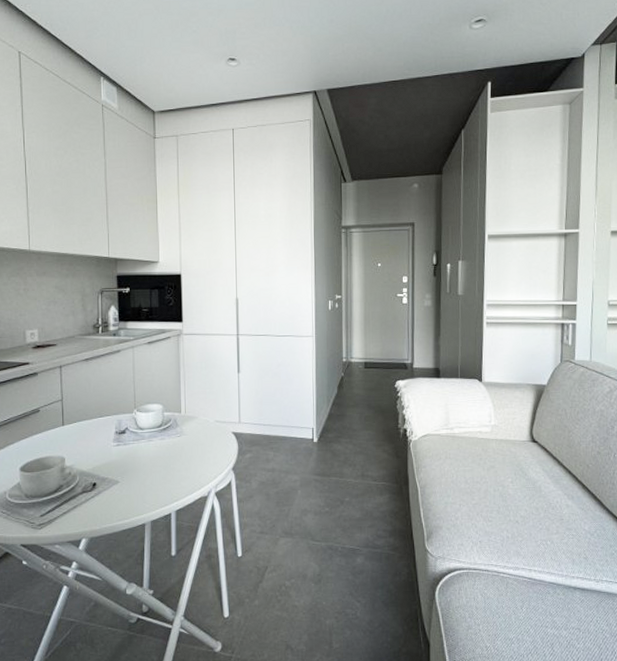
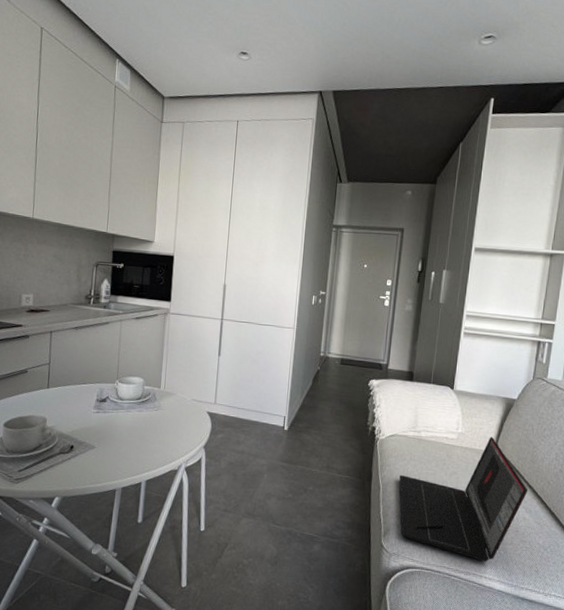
laptop: none [437,425,568,555] -> present [399,436,528,562]

